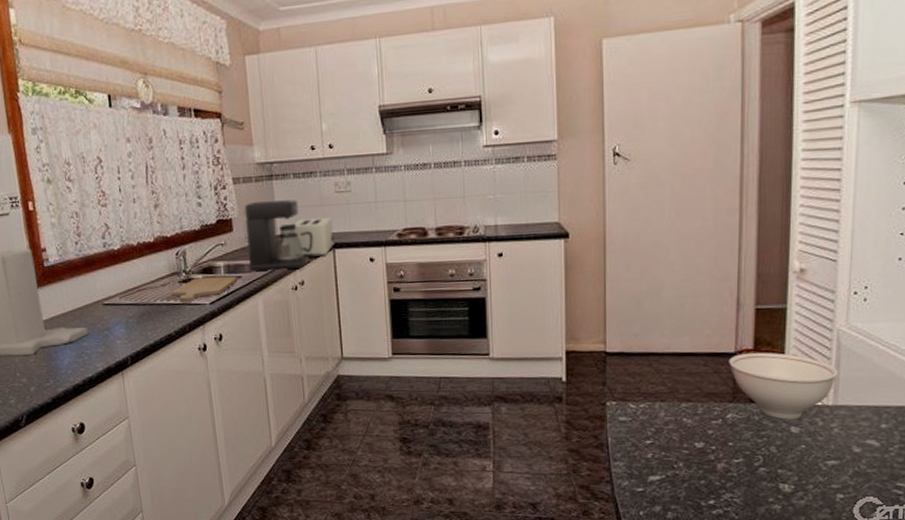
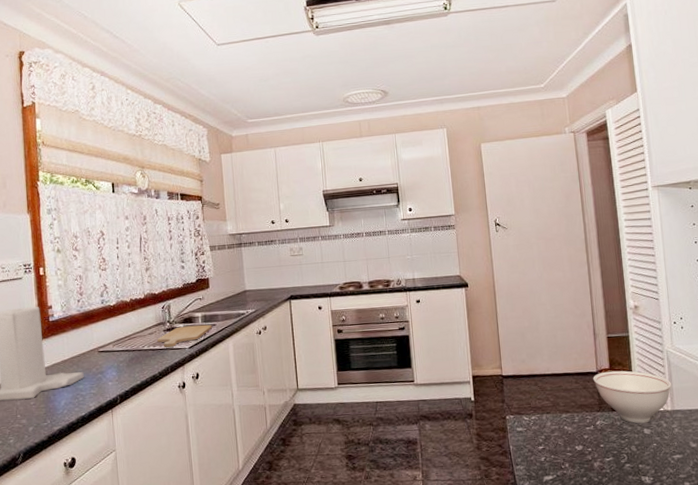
coffee maker: present [244,199,313,271] -> none [219,262,274,320]
toaster: present [293,218,335,258] -> none [257,276,290,308]

